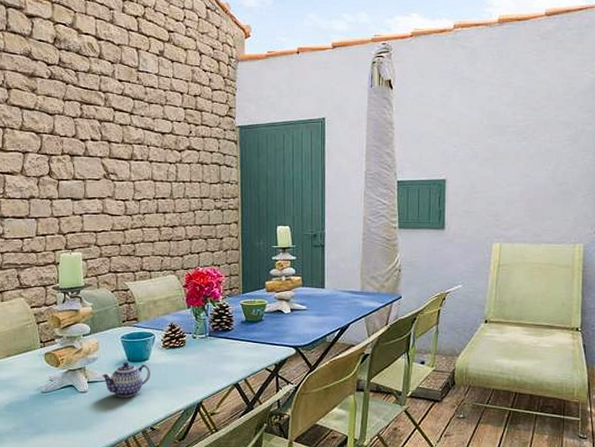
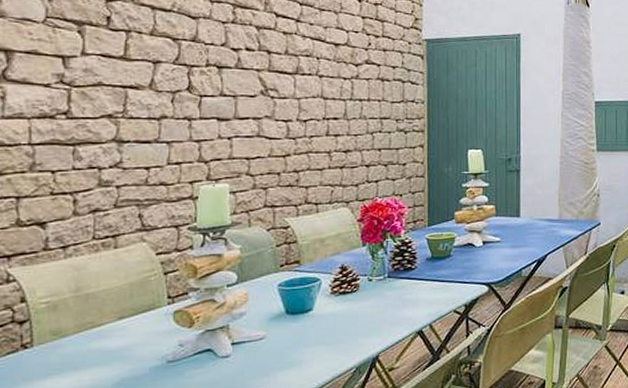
teapot: present [101,362,150,398] -> none [250,314,314,360]

